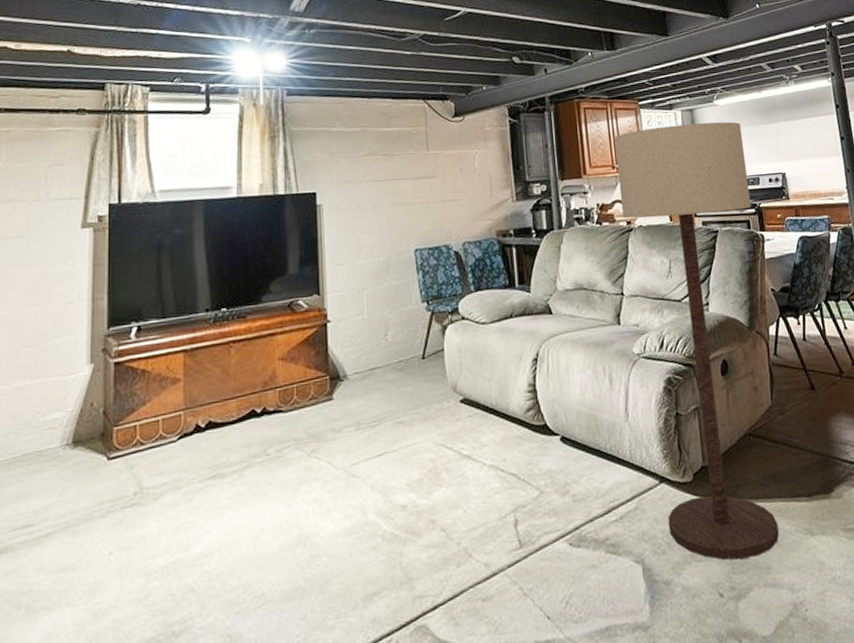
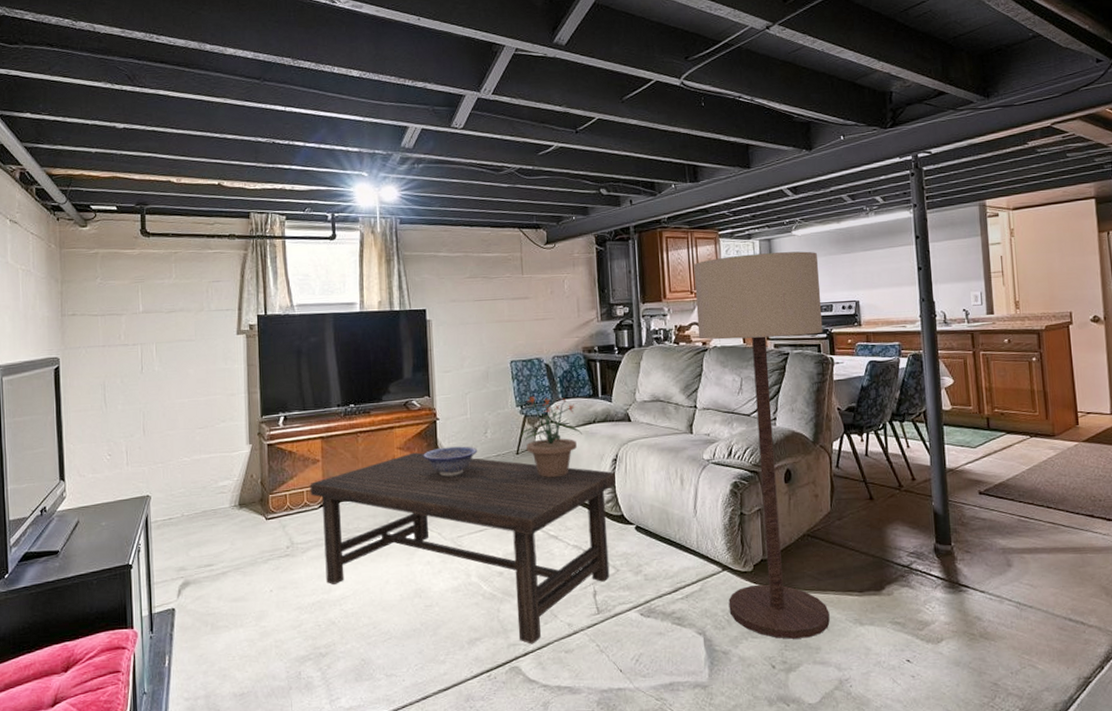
coffee table: none [167,362,538,595] -> present [310,452,617,645]
decorative bowl: none [310,352,377,391] -> present [423,446,478,477]
potted plant: none [427,288,498,385] -> present [521,395,582,477]

